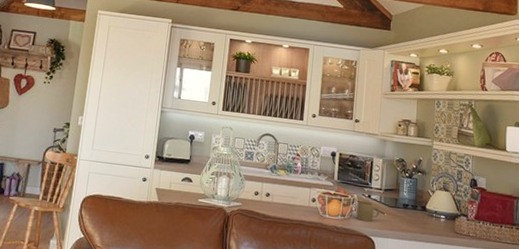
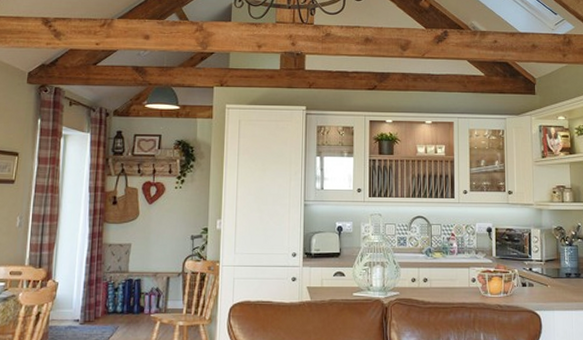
mug: present [356,201,379,223] -> none [518,276,542,297]

